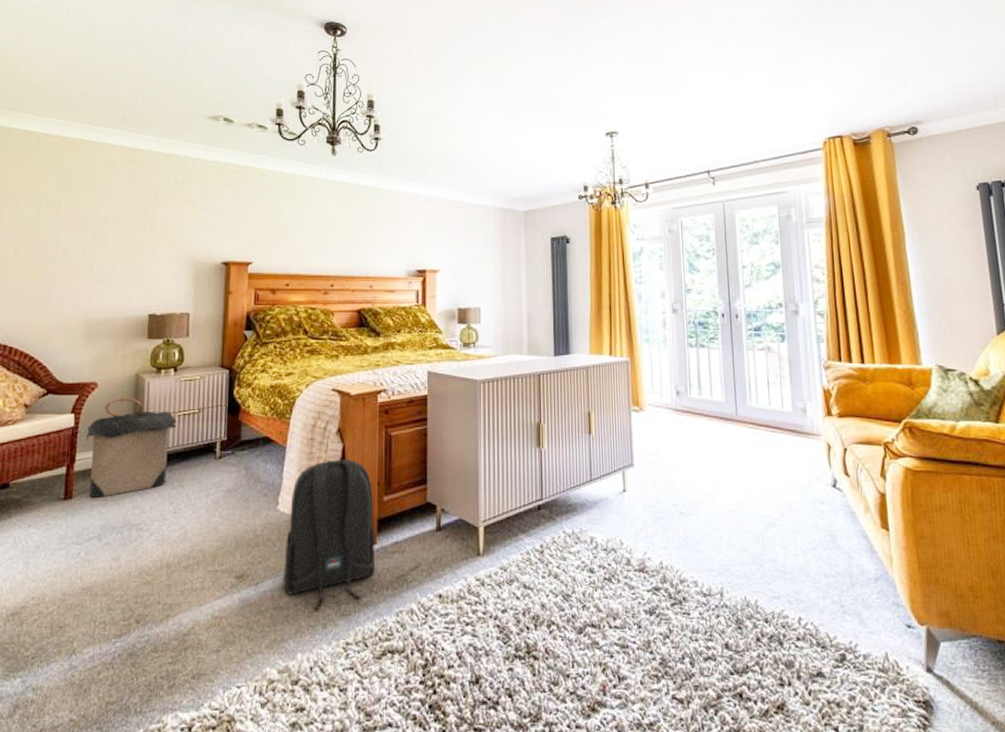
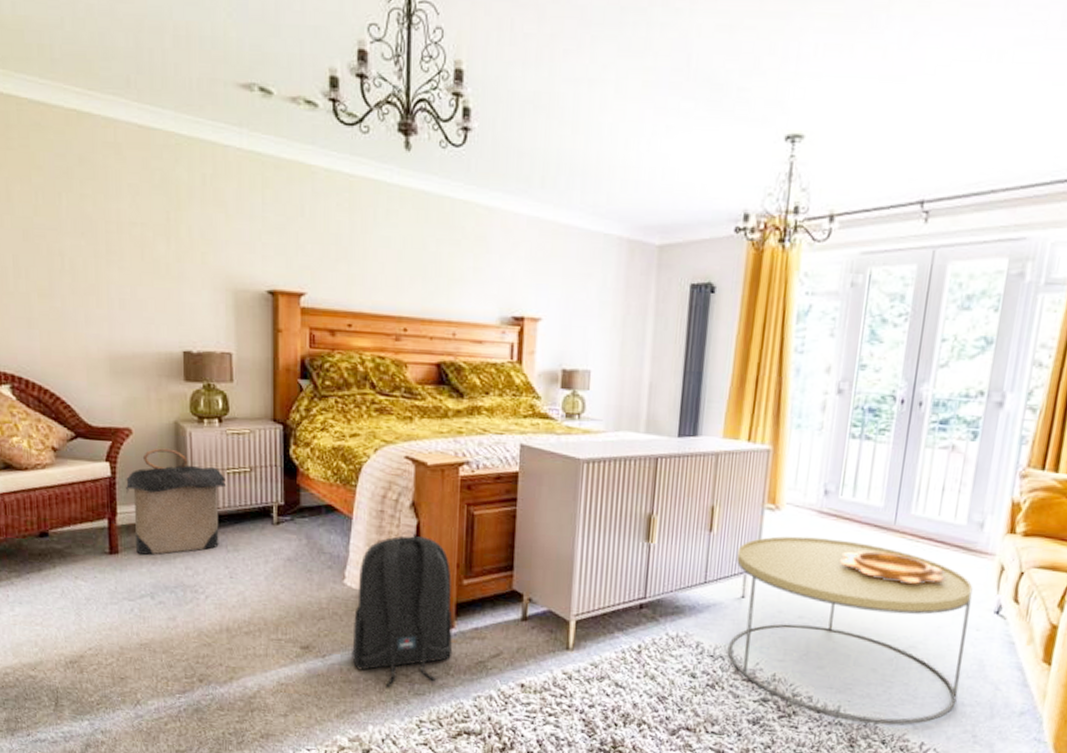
coffee table: none [614,432,820,602] -> present [728,536,973,725]
decorative bowl: none [699,440,787,466] -> present [840,551,947,584]

